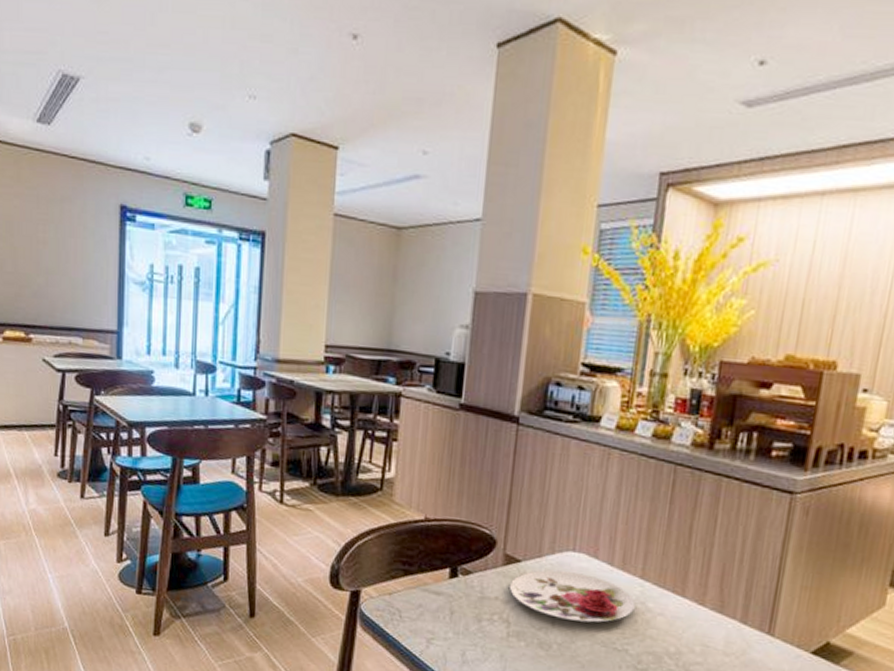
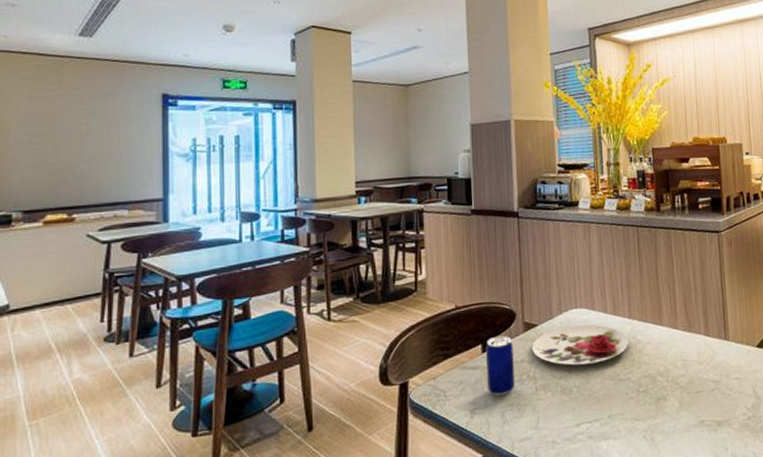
beer can: none [450,562,488,632] -> present [486,335,515,396]

